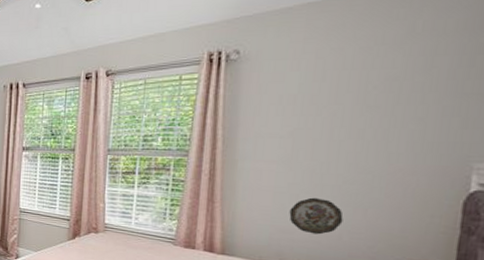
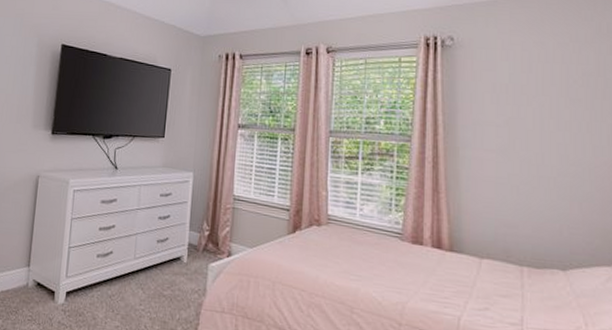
decorative plate: present [289,197,344,235] -> none [512,189,562,230]

